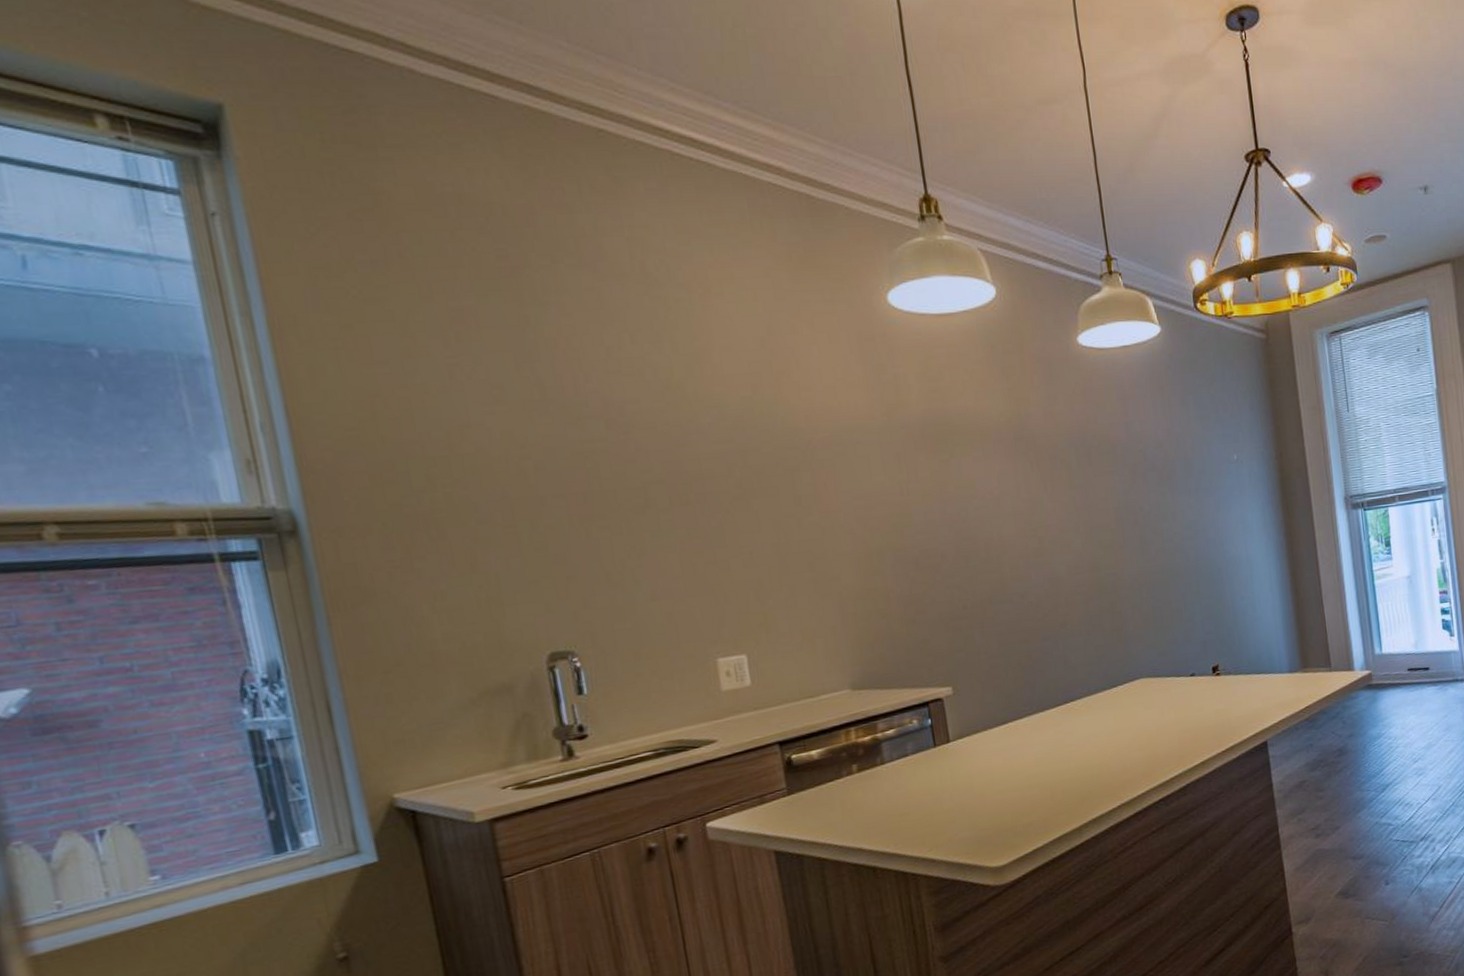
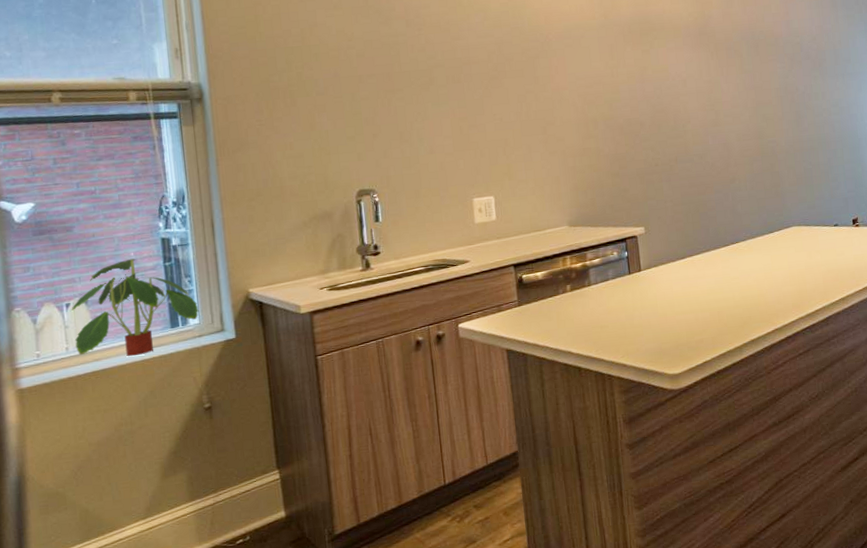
plant: none [108,760,318,902] -> present [71,258,199,357]

